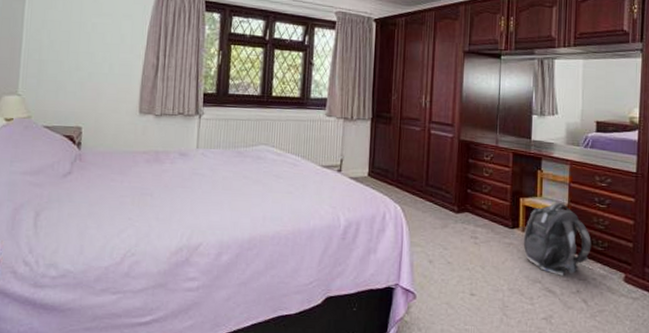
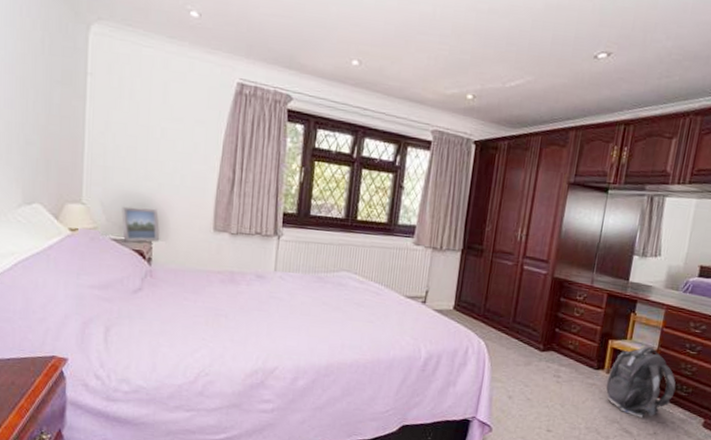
picture frame: none [54,95,89,129] -> present [121,206,160,243]

